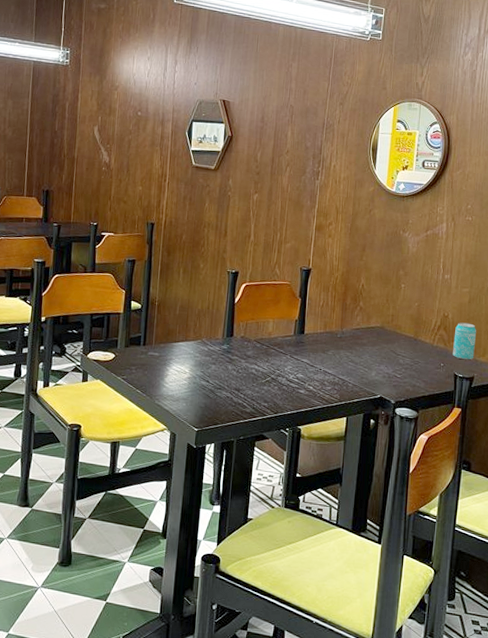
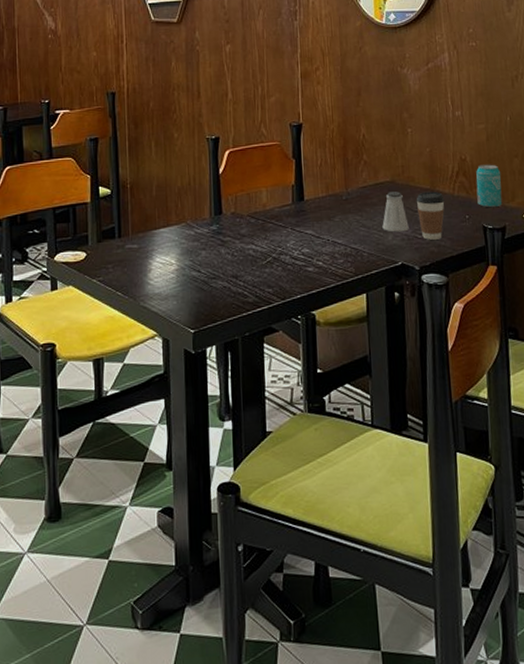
saltshaker: none [368,336,391,371] -> present [382,191,409,232]
coffee cup: none [400,339,425,381] -> present [416,191,445,241]

